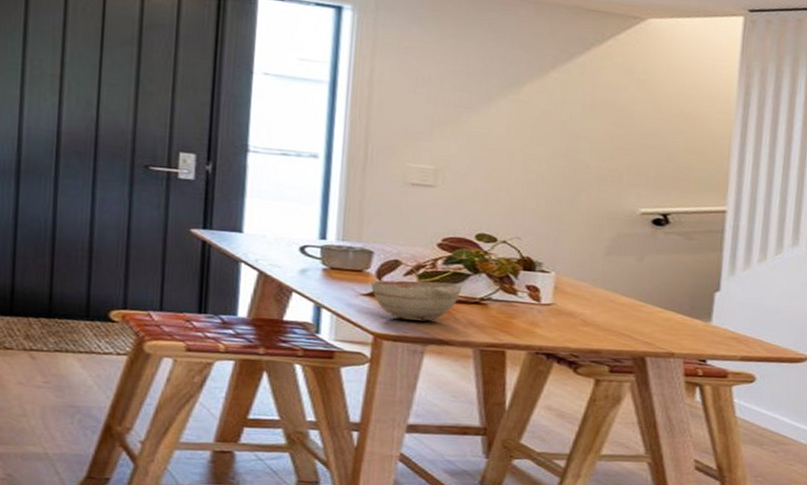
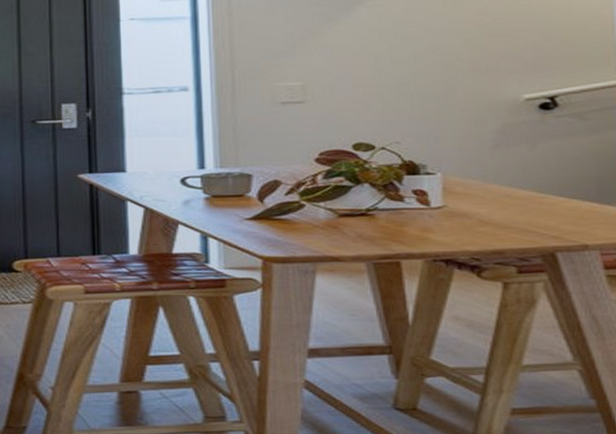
decorative bowl: present [371,280,462,322] -> none [253,197,345,241]

